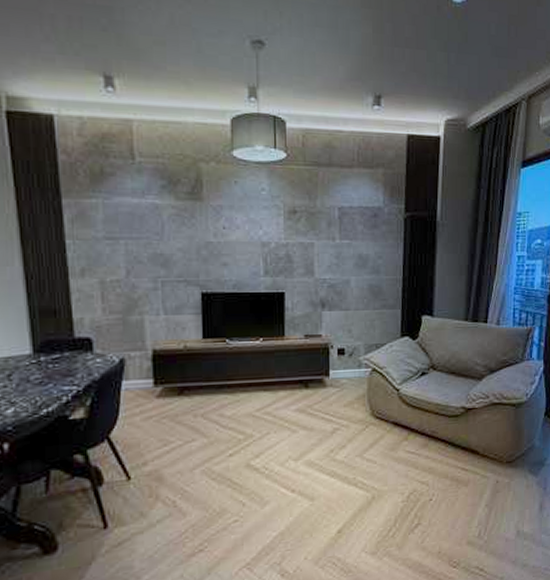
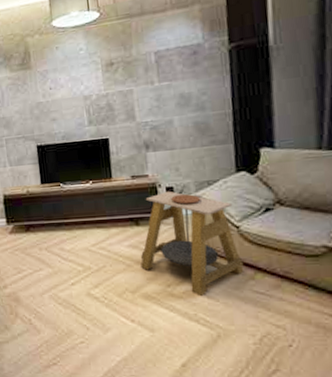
side table: none [306,352,400,460] -> present [140,190,245,297]

